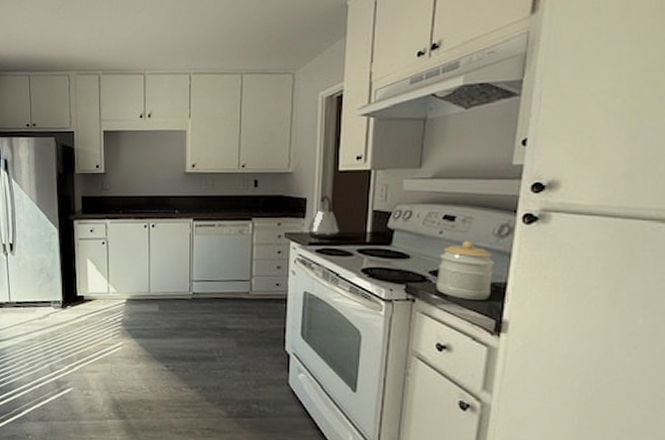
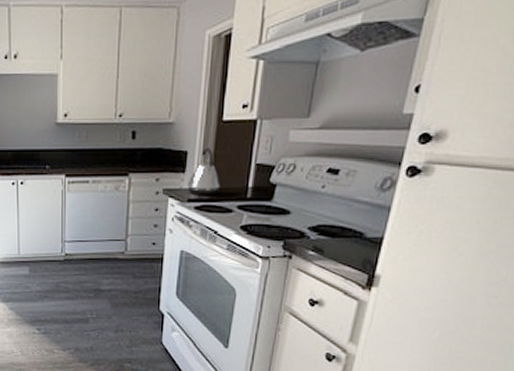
jar: present [436,241,495,300] -> none [314,195,375,255]

